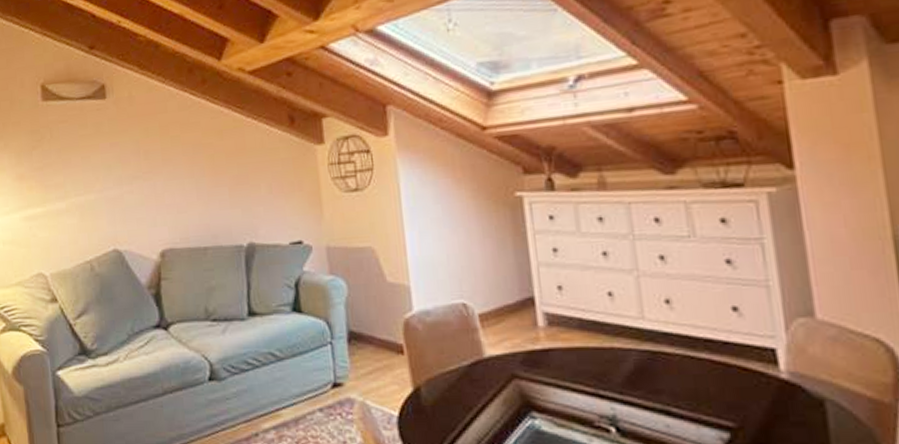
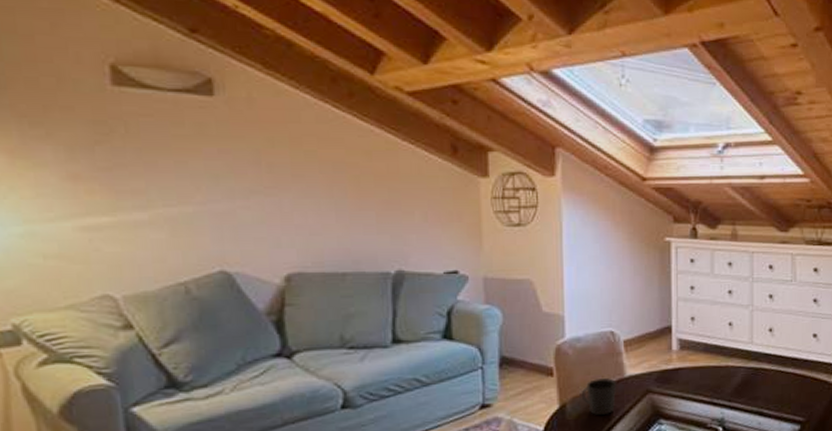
cup: none [435,359,476,402] -> present [581,378,617,415]

